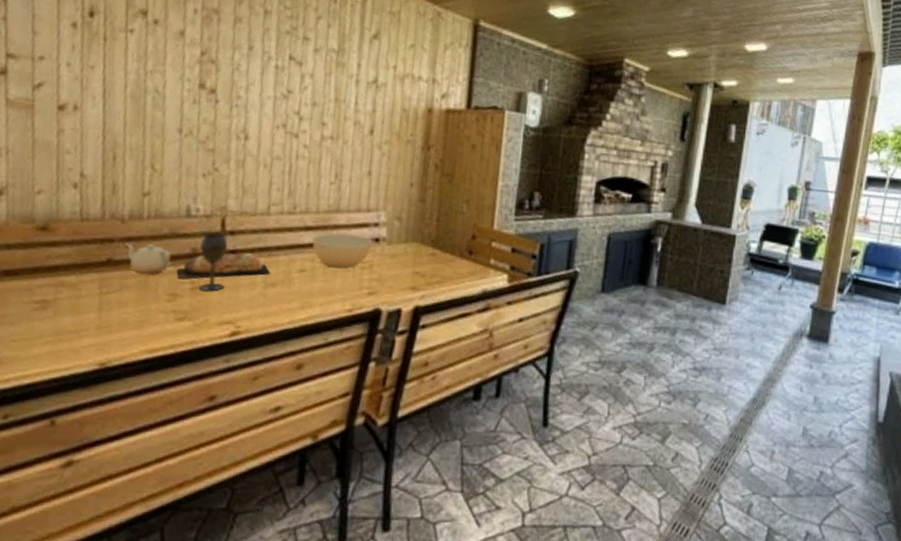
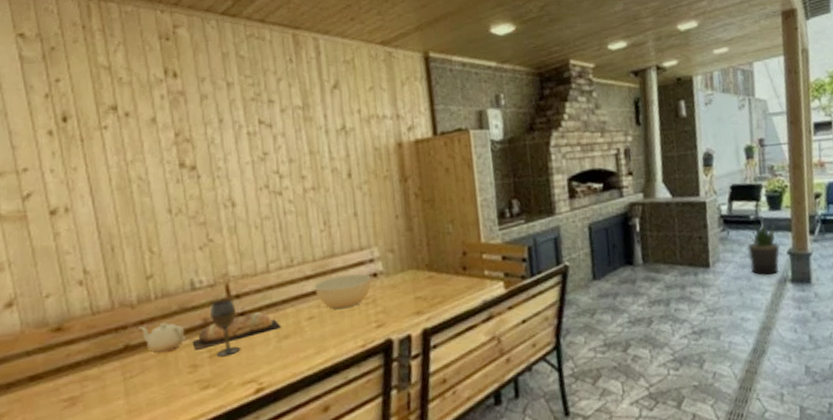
planter: none [767,269,804,327] -> present [746,224,781,276]

